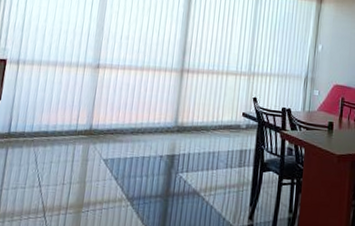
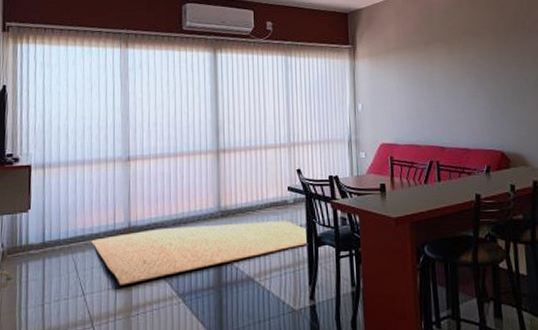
rug: none [52,134,254,183] -> present [90,220,308,285]

